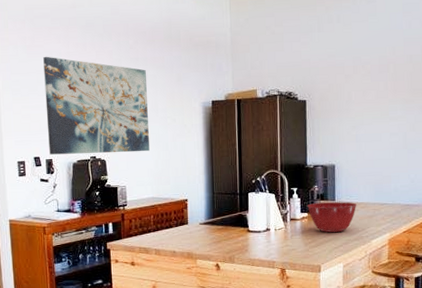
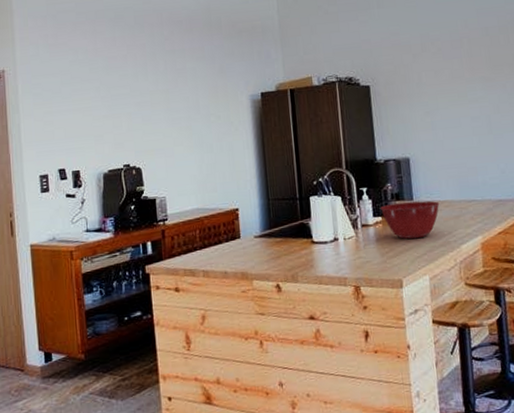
wall art: present [43,56,150,155] -> none [68,54,192,166]

